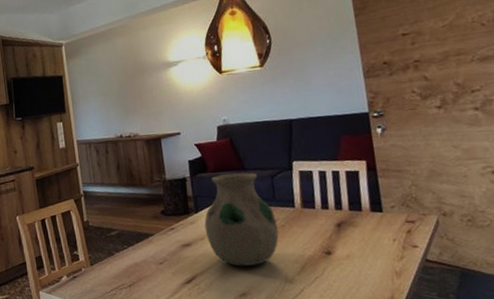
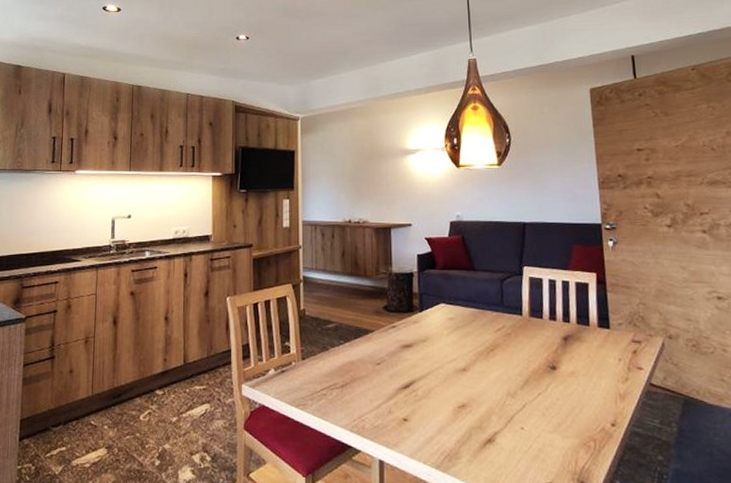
vase: present [204,172,279,266] -> none [428,272,504,374]

